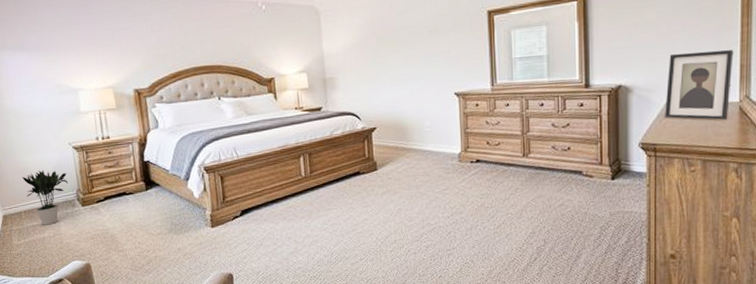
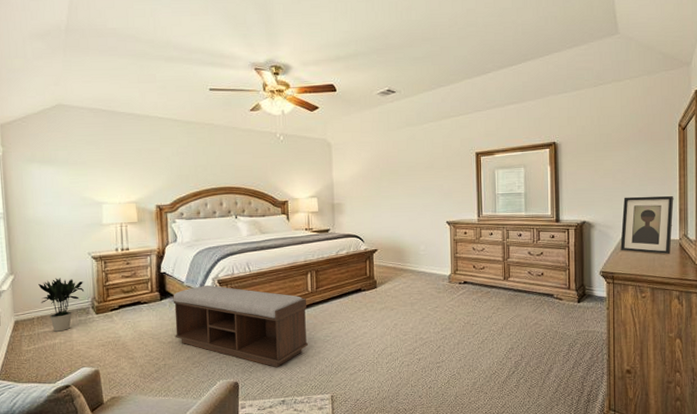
bench: none [158,172,304,258] -> present [173,284,308,368]

